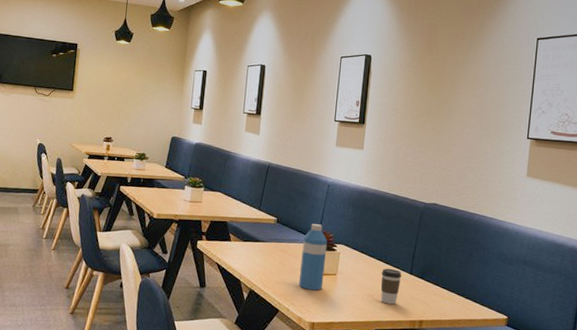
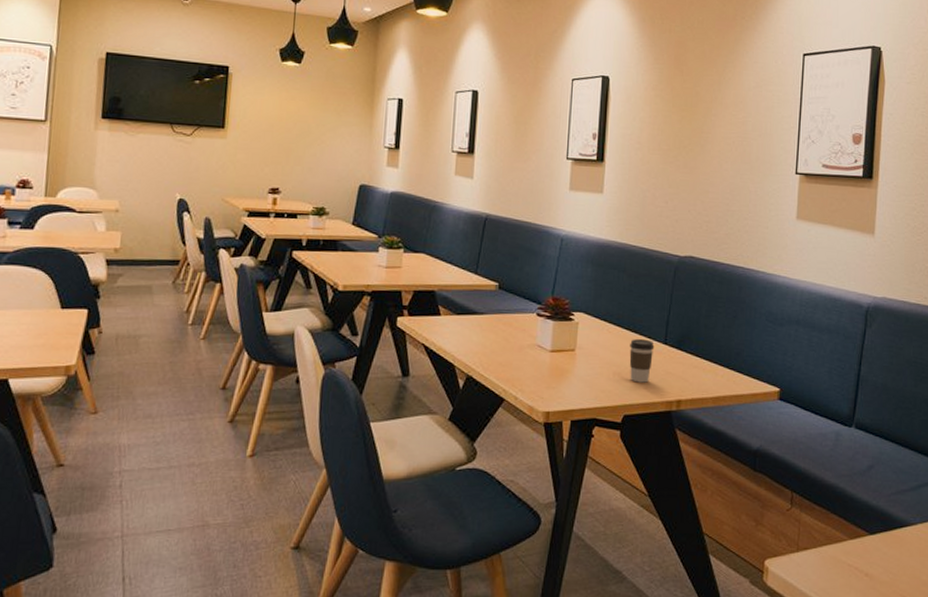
water bottle: present [298,224,328,291] -> none [528,288,563,372]

